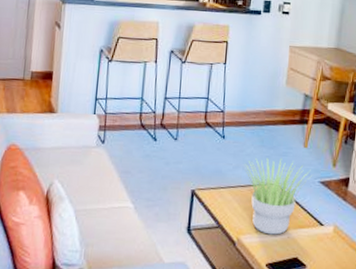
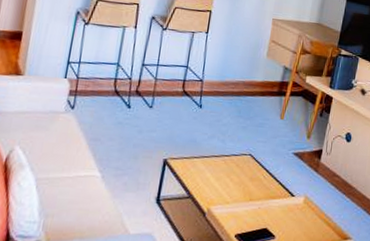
potted plant: present [244,158,312,235] -> none [219,128,286,206]

